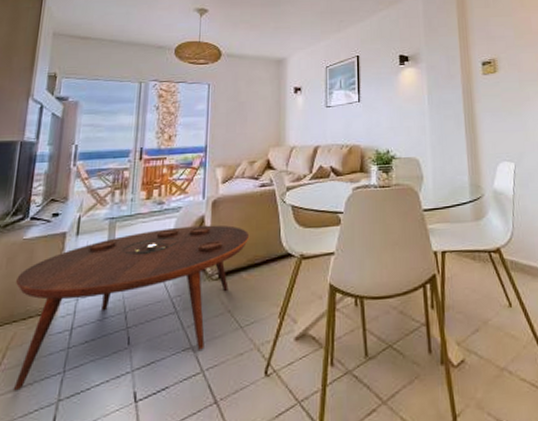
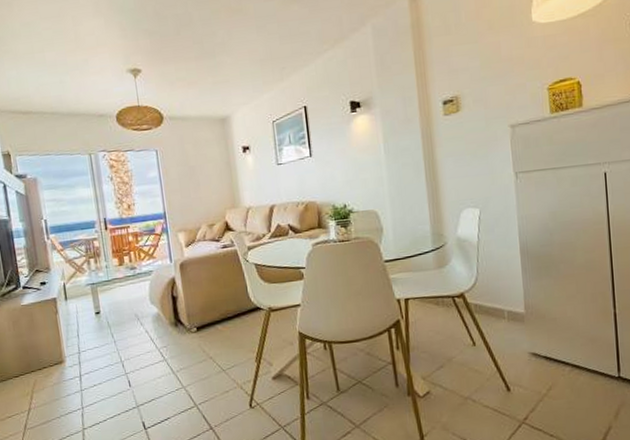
coffee table: present [13,225,250,391] -> none [25,285,220,423]

